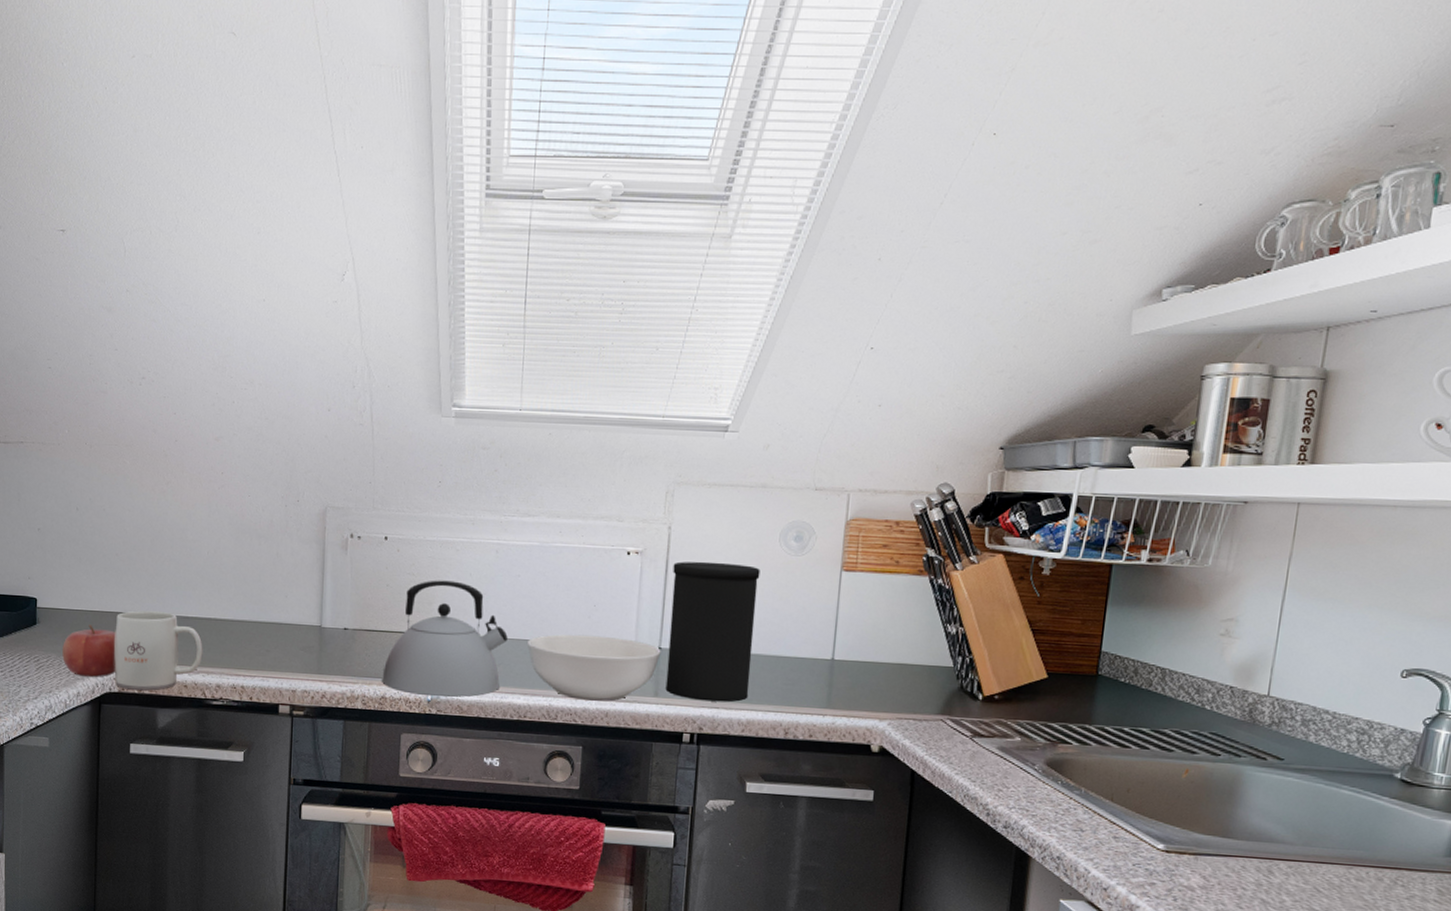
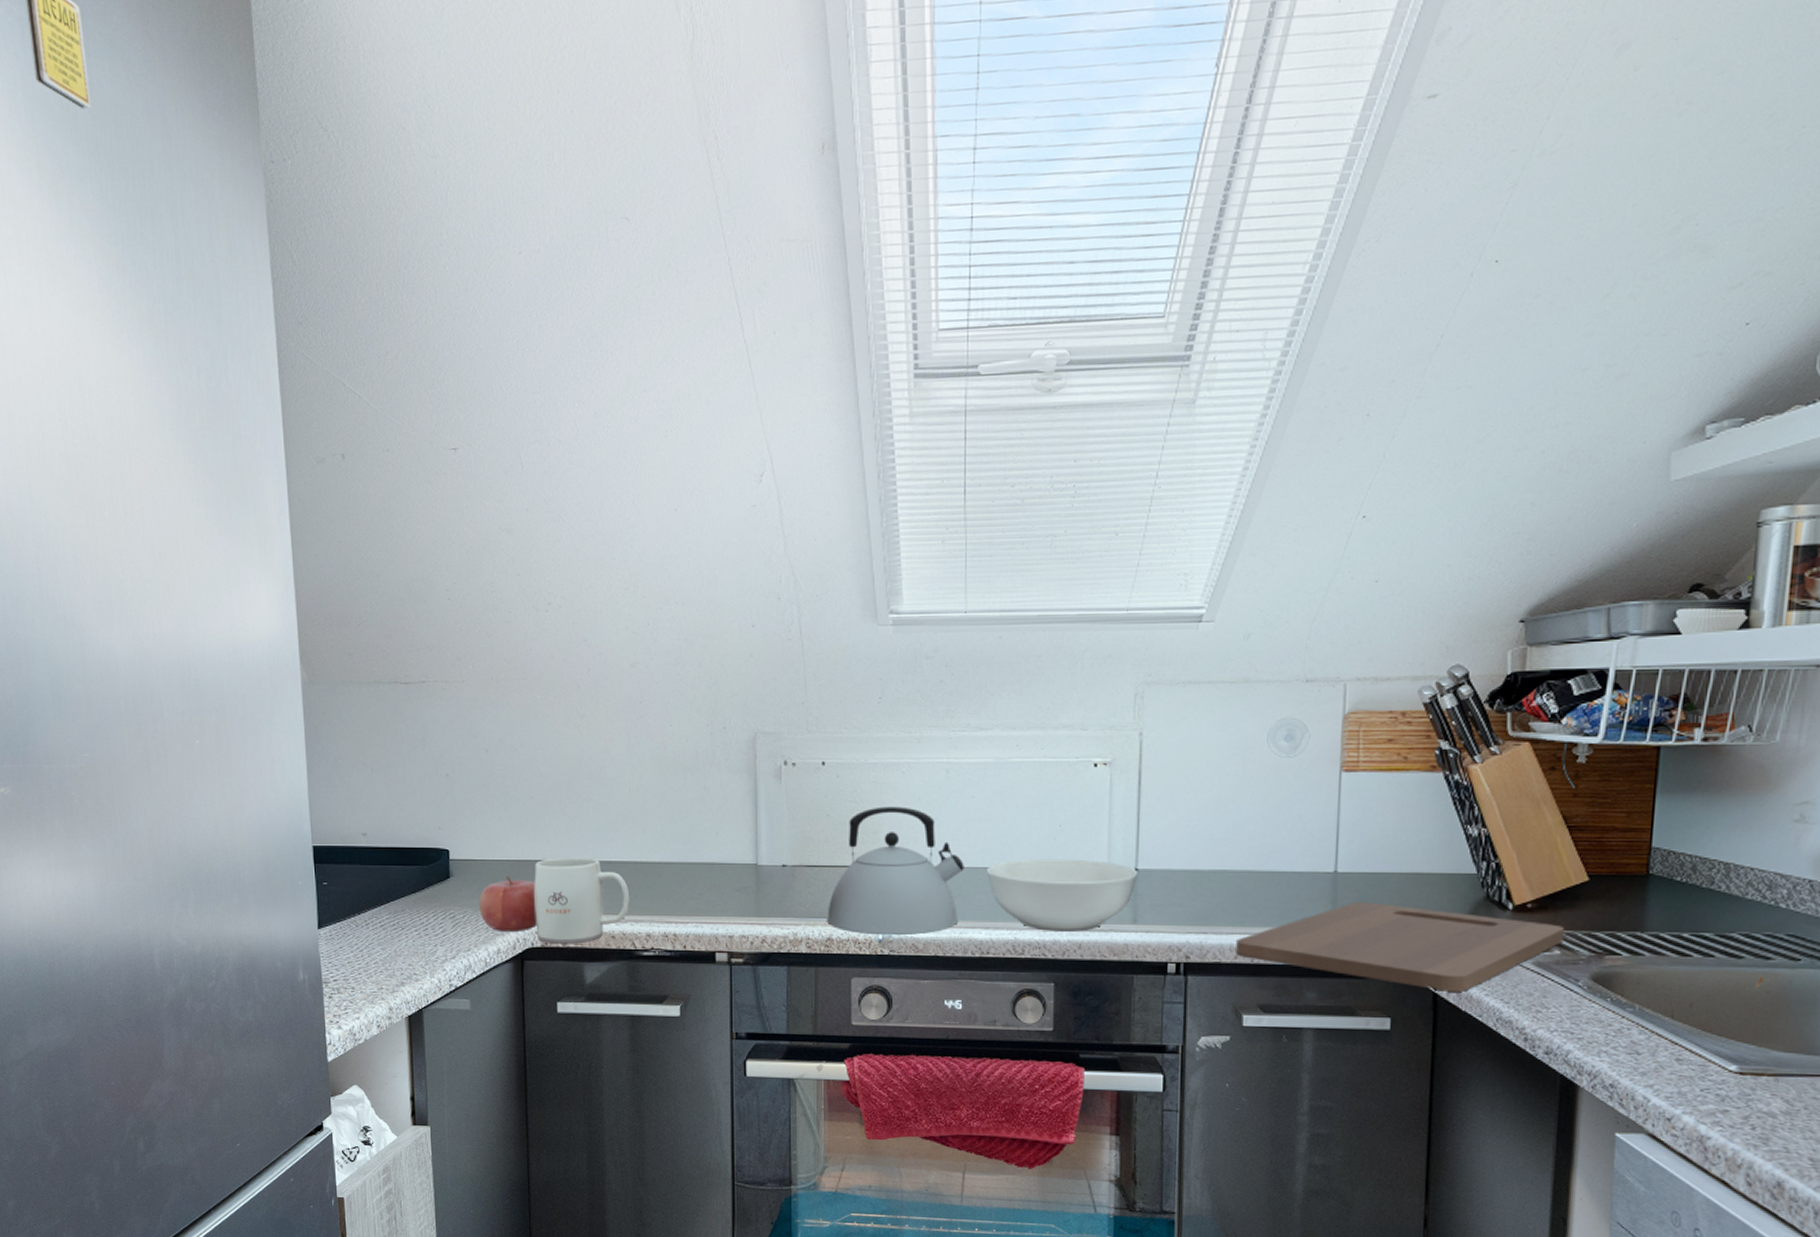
canister: present [665,561,760,703] -> none [1145,769,1247,926]
cutting board: none [743,687,1026,770] -> present [1236,902,1565,992]

